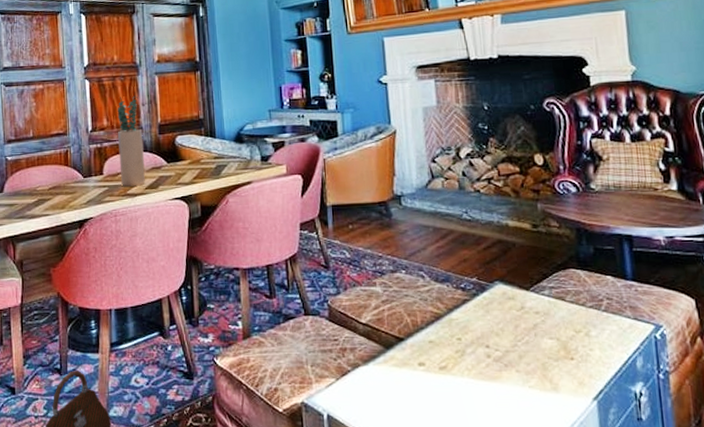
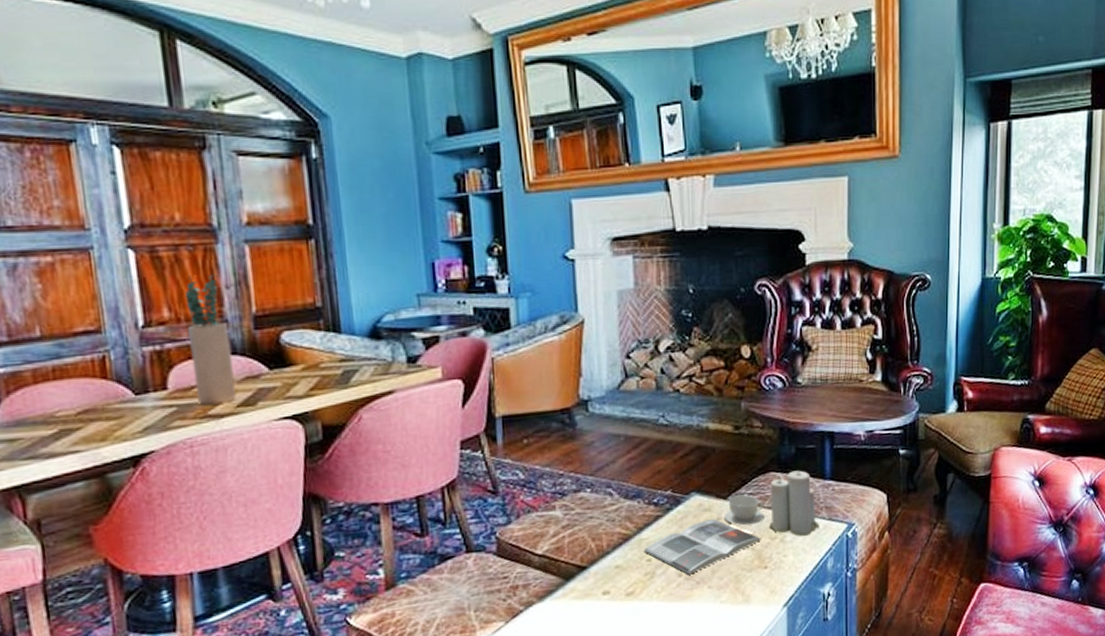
magazine: none [454,306,566,357] -> present [643,518,761,575]
teacup: none [528,287,568,317] -> present [724,494,765,526]
candle: none [570,268,625,334] -> present [769,469,820,537]

